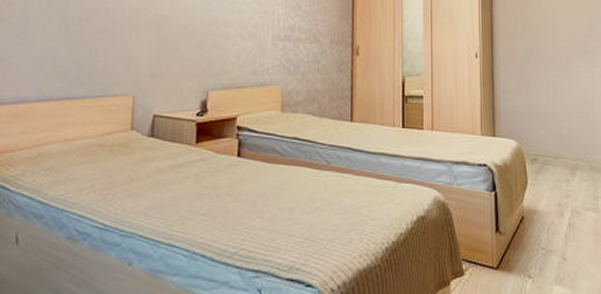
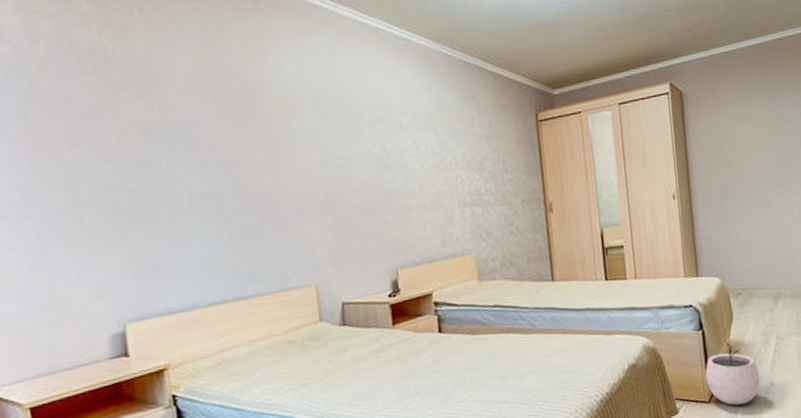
plant pot: none [495,207,552,277] -> present [705,341,760,406]

